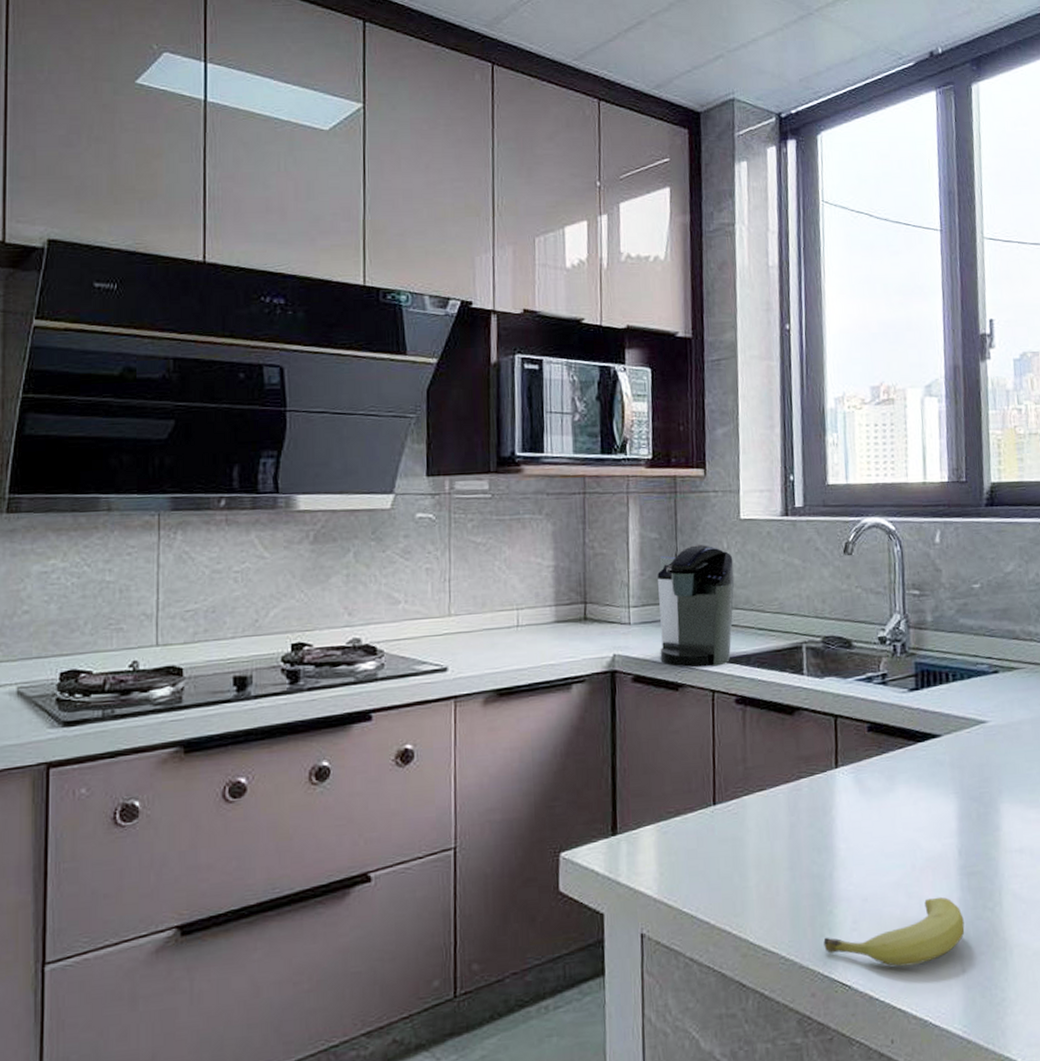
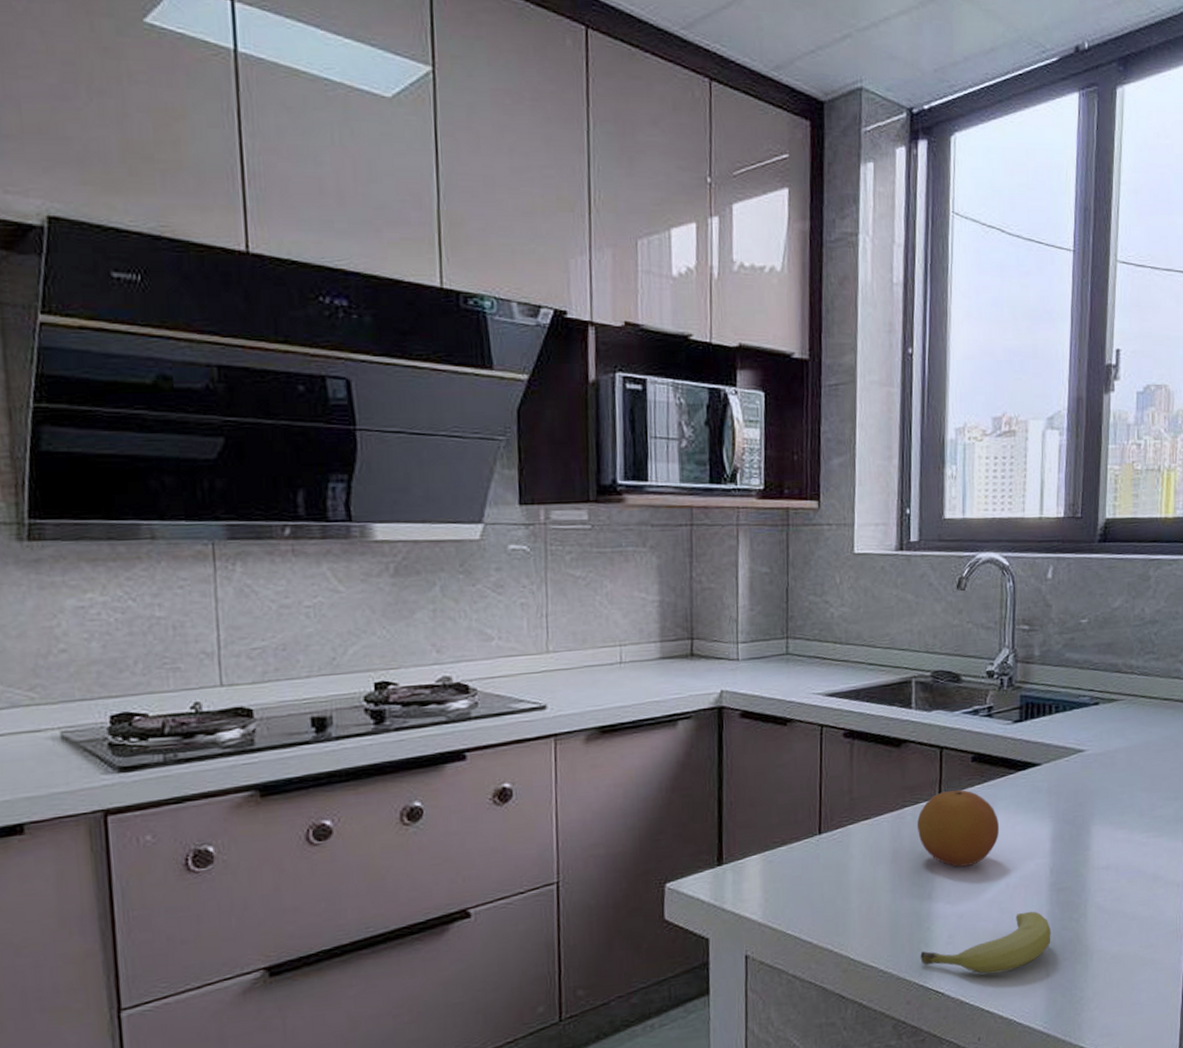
coffee maker: present [657,545,735,668] -> none [767,579,846,703]
fruit: none [814,761,901,845] -> present [917,790,1000,867]

